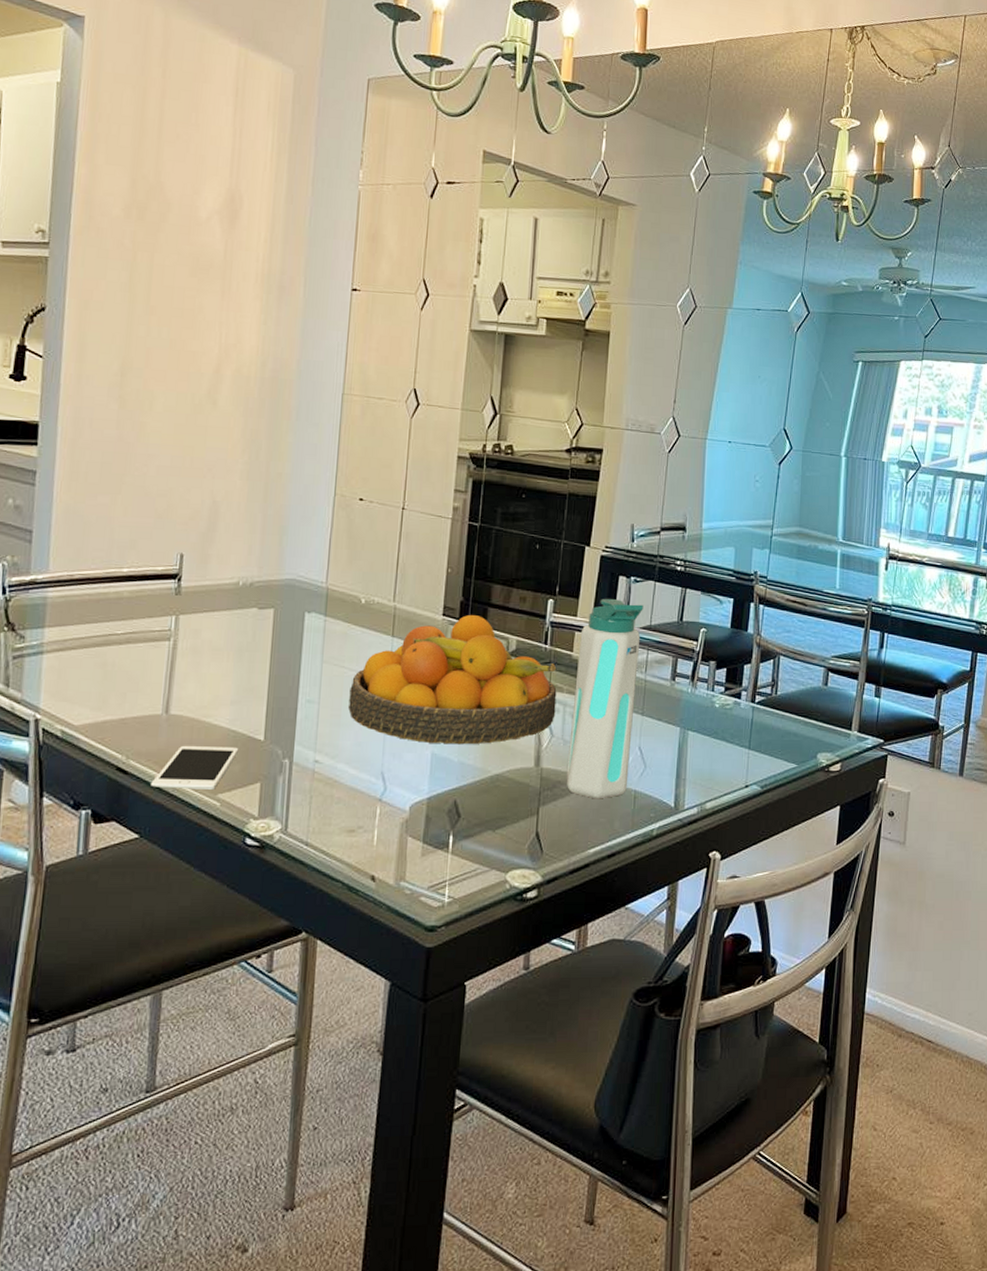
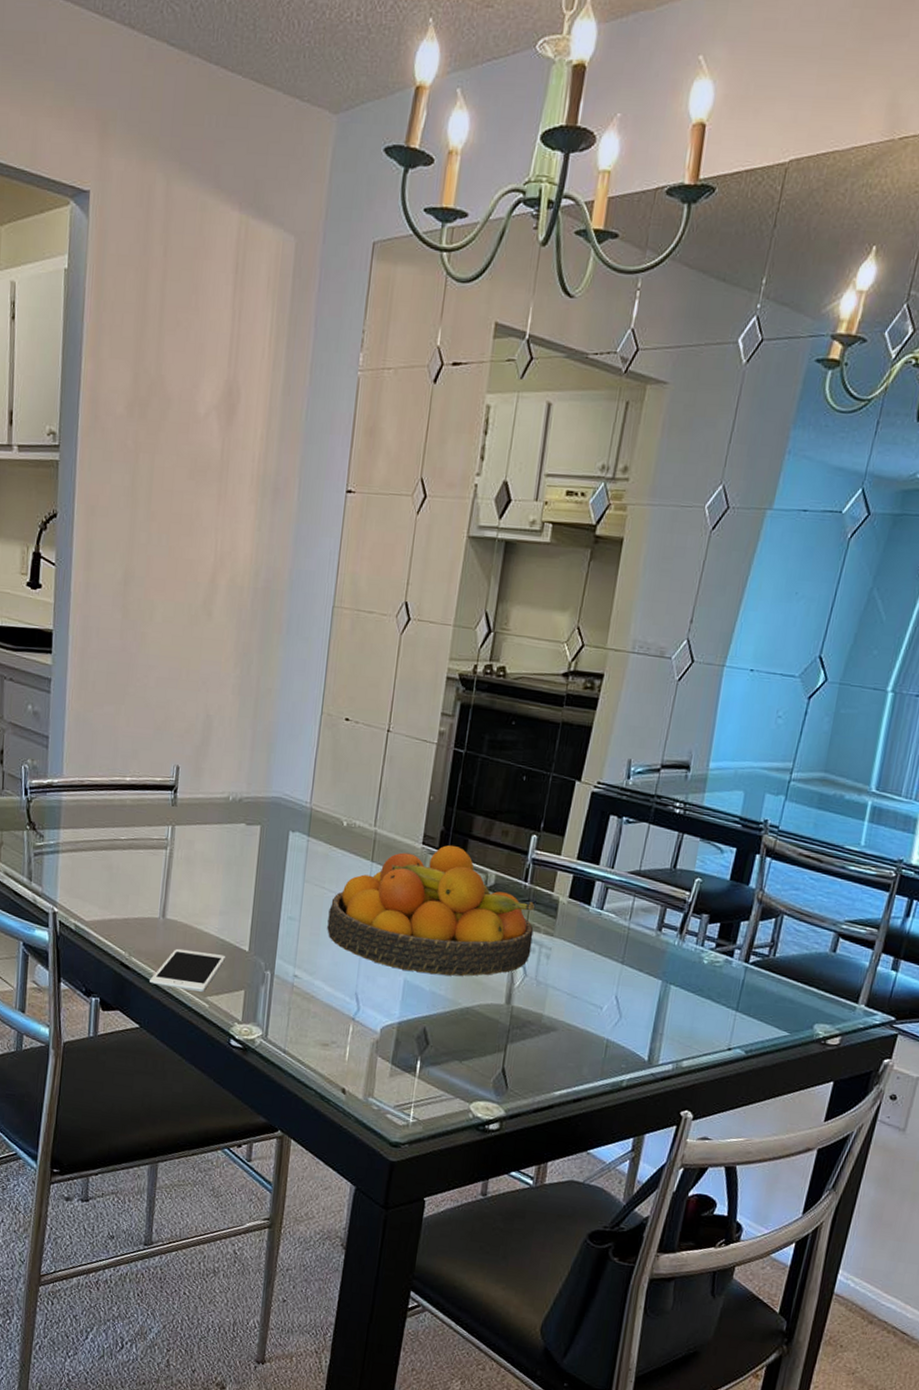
water bottle: present [566,598,644,799] -> none [536,838,634,1044]

